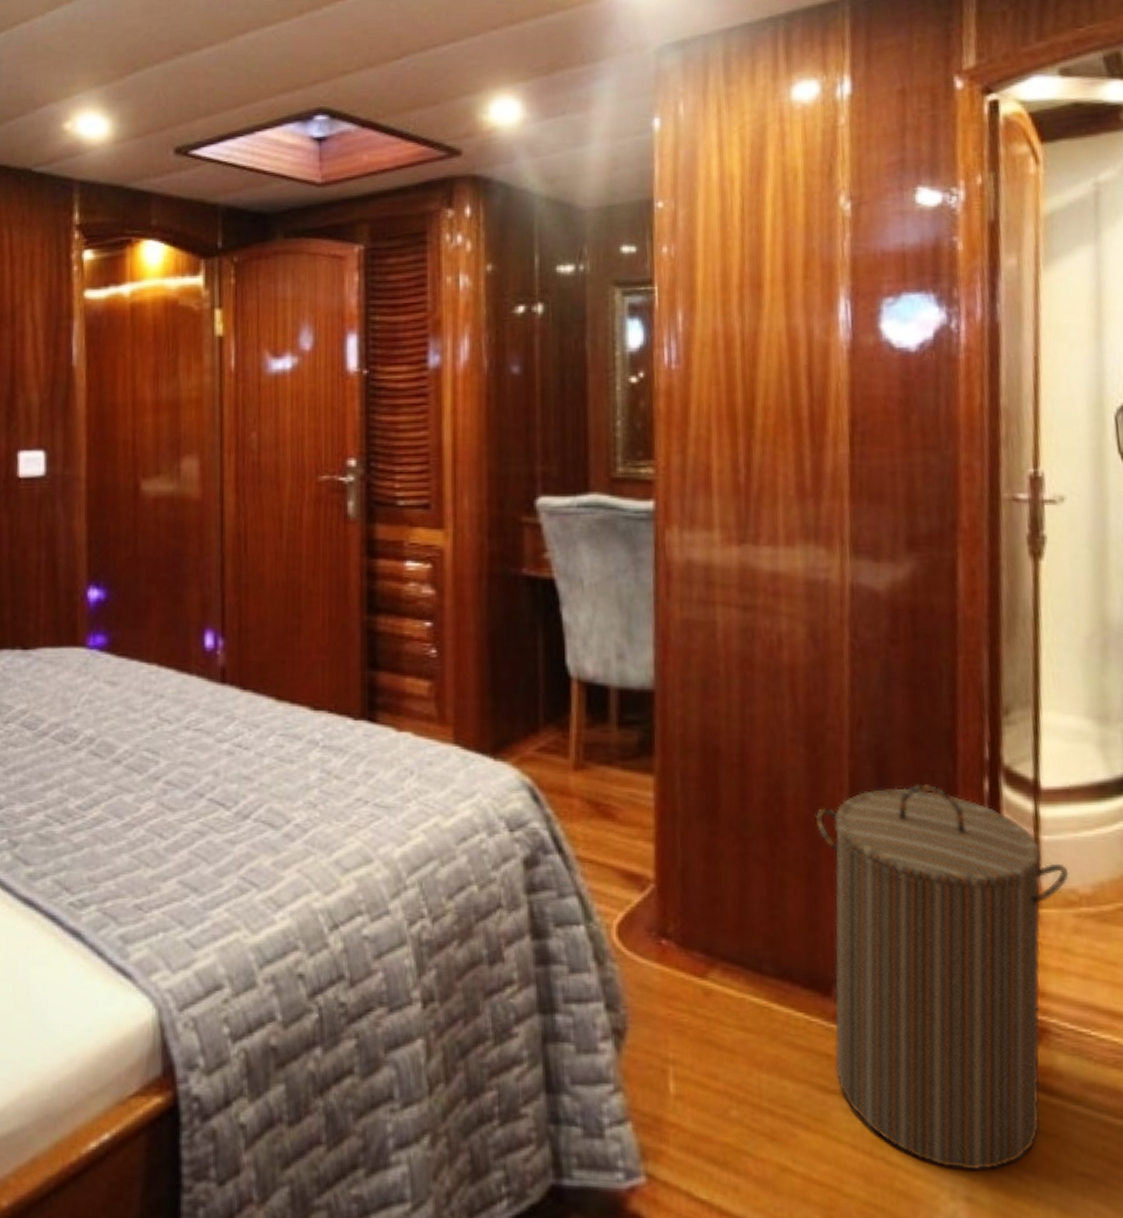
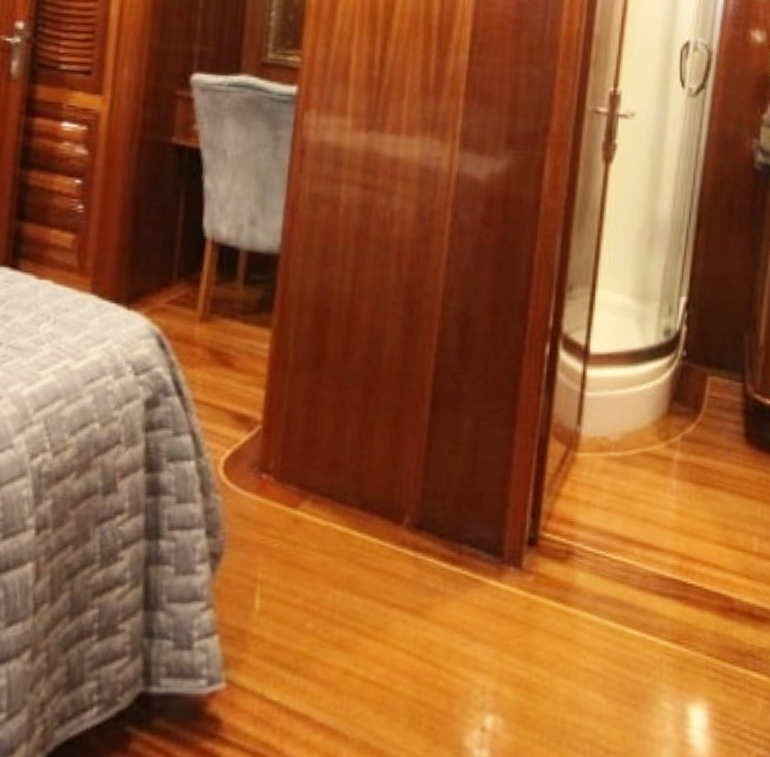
laundry hamper: present [815,783,1070,1170] -> none [399,345,604,669]

